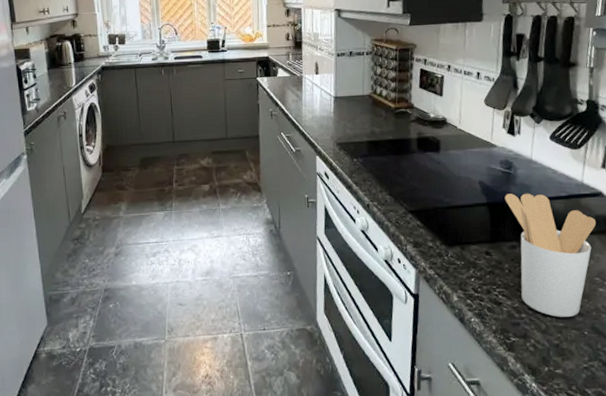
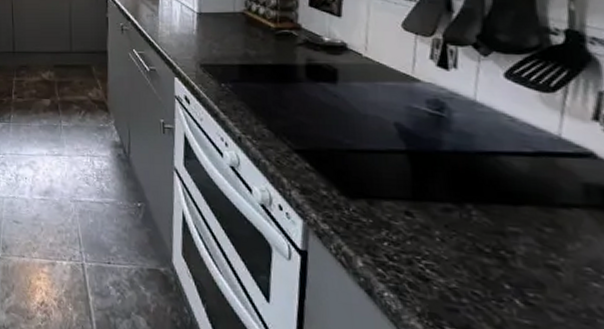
utensil holder: present [504,193,596,317] -> none [433,142,584,315]

